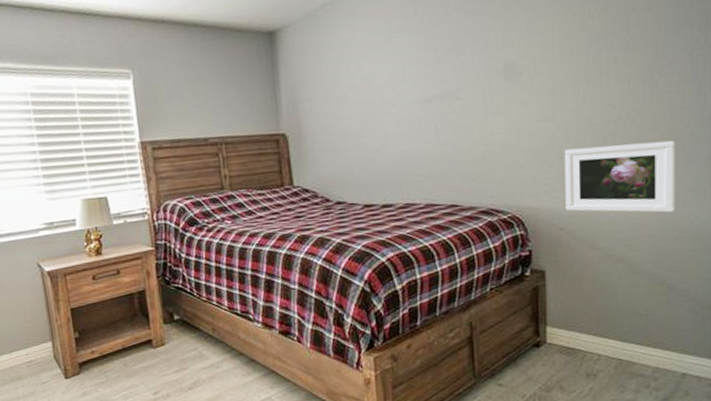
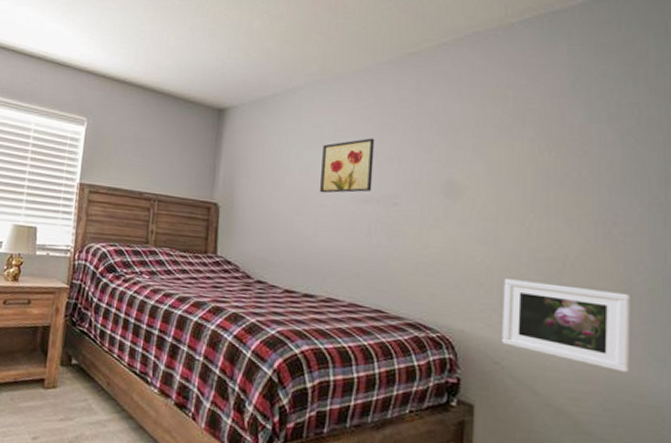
wall art: none [381,33,434,102] -> present [320,138,375,193]

